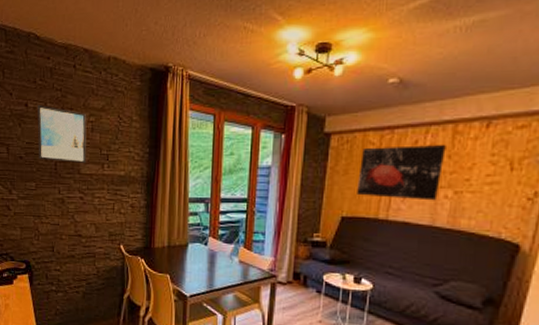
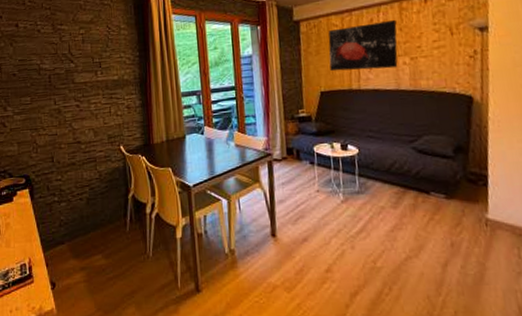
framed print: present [37,105,87,163] -> none [28,24,80,75]

